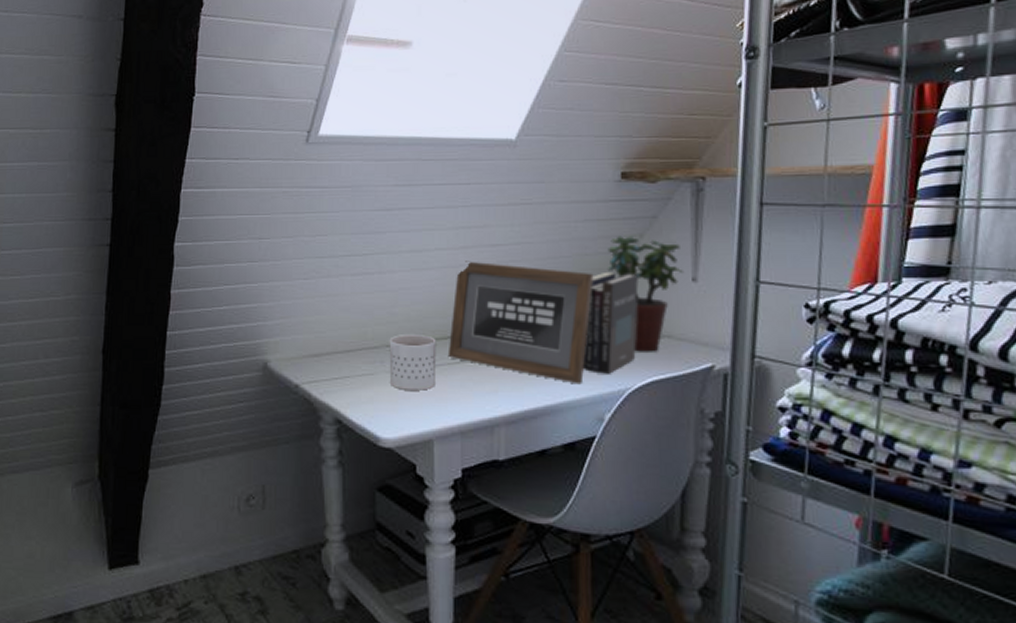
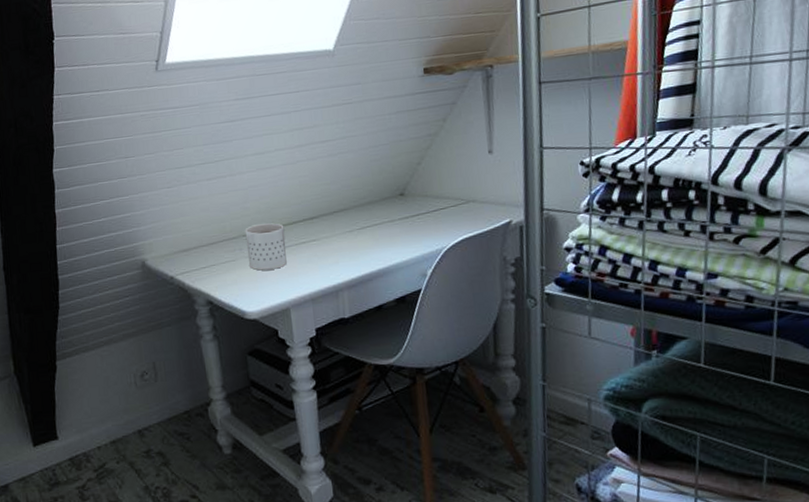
picture frame: present [447,261,594,385] -> none [294,155,409,249]
books: present [582,271,639,374] -> none [405,152,448,238]
potted plant: present [607,236,685,352] -> none [418,121,482,217]

